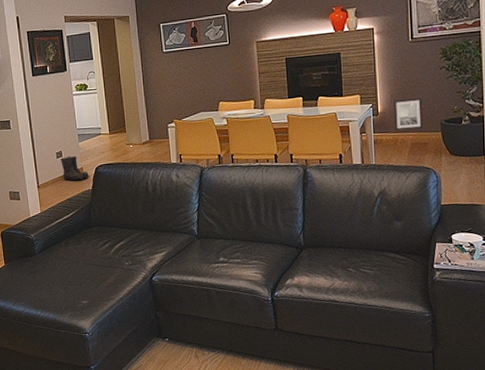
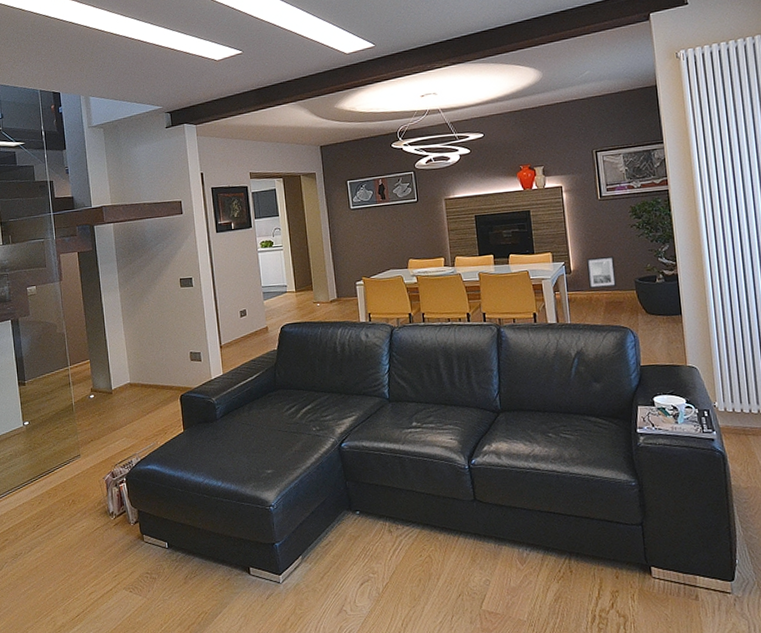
boots: present [61,156,90,181] -> none [245,314,276,341]

